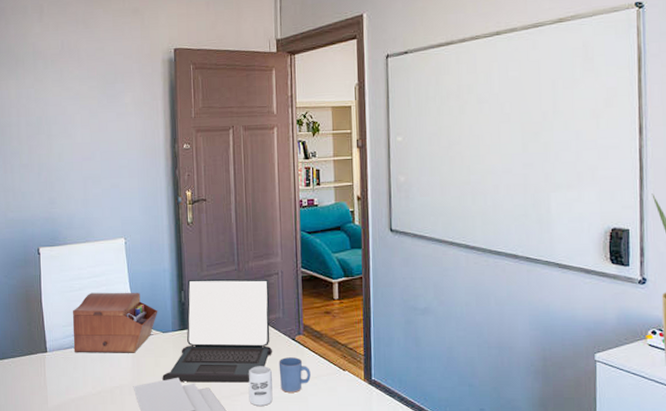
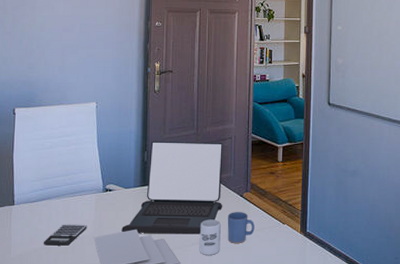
sewing box: present [73,292,158,353] -> none [40,150,122,207]
calculator: none [81,372,125,395] -> present [44,224,87,246]

